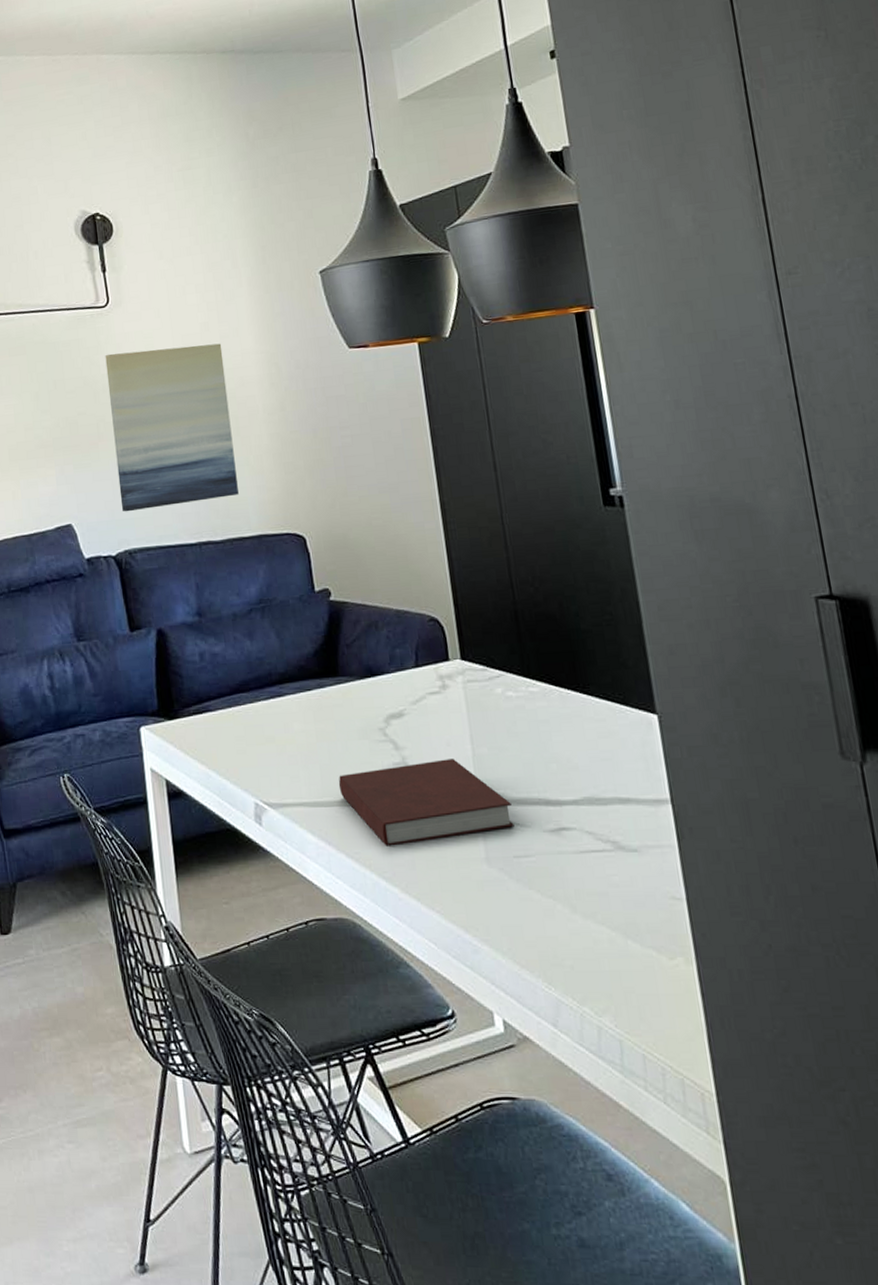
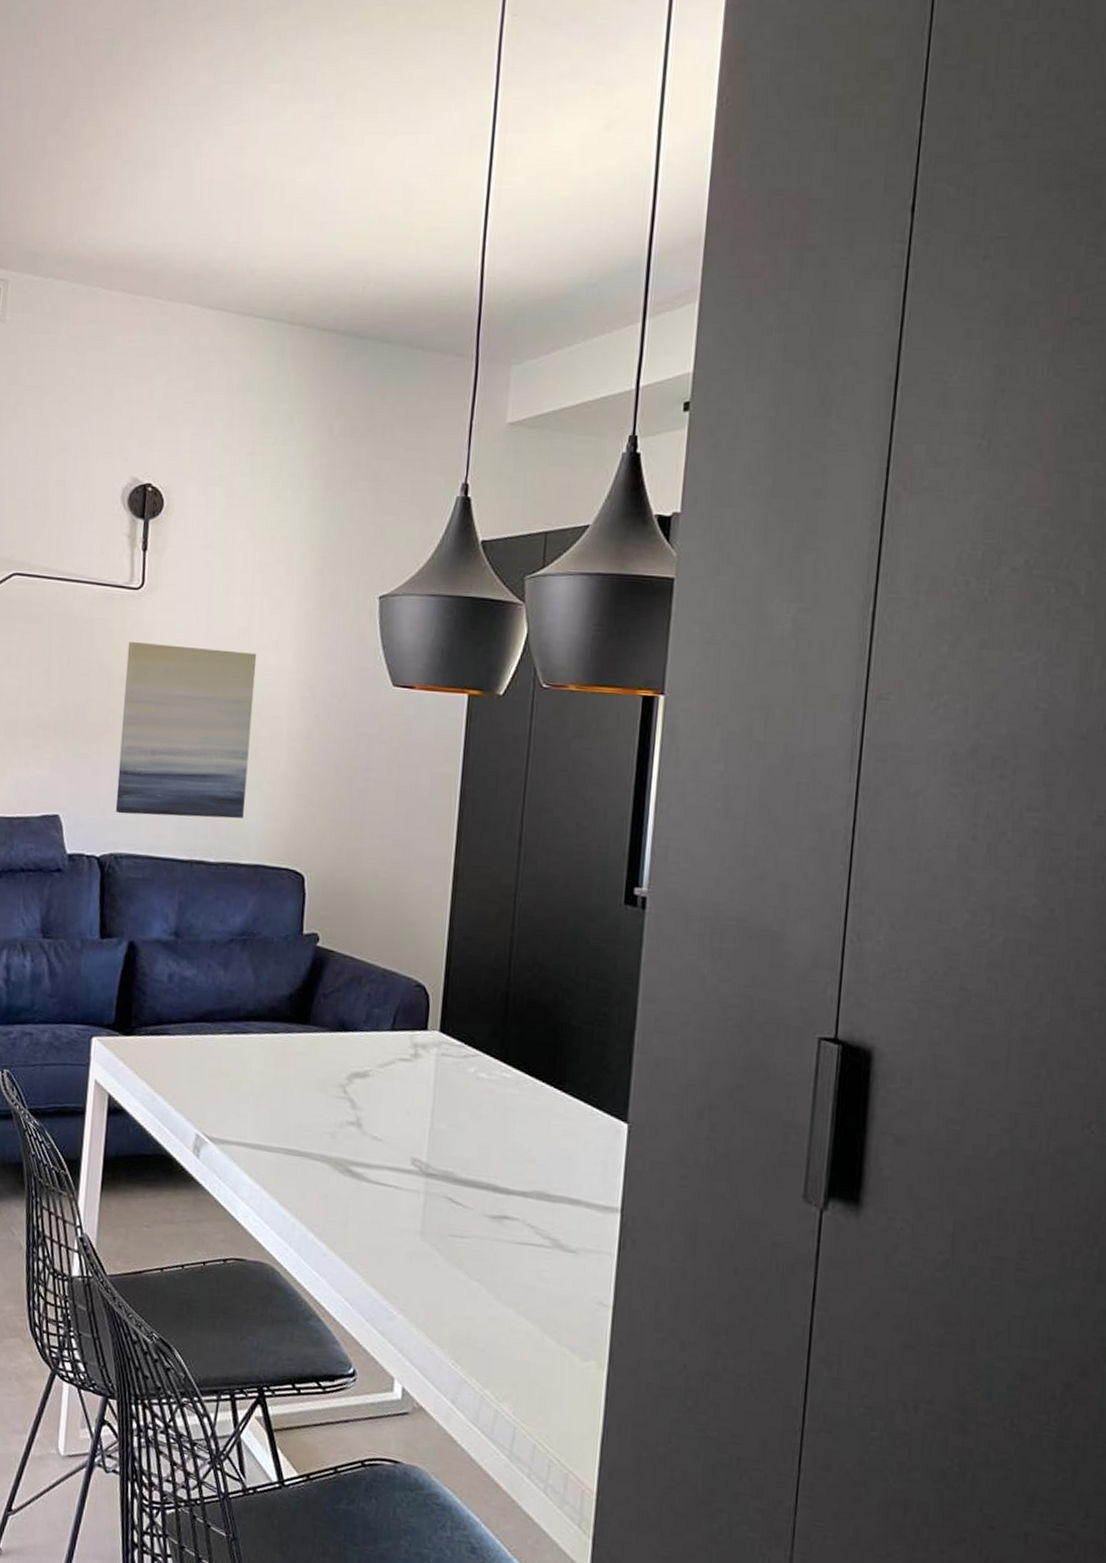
notebook: present [338,759,514,846] -> none [286,1123,459,1207]

